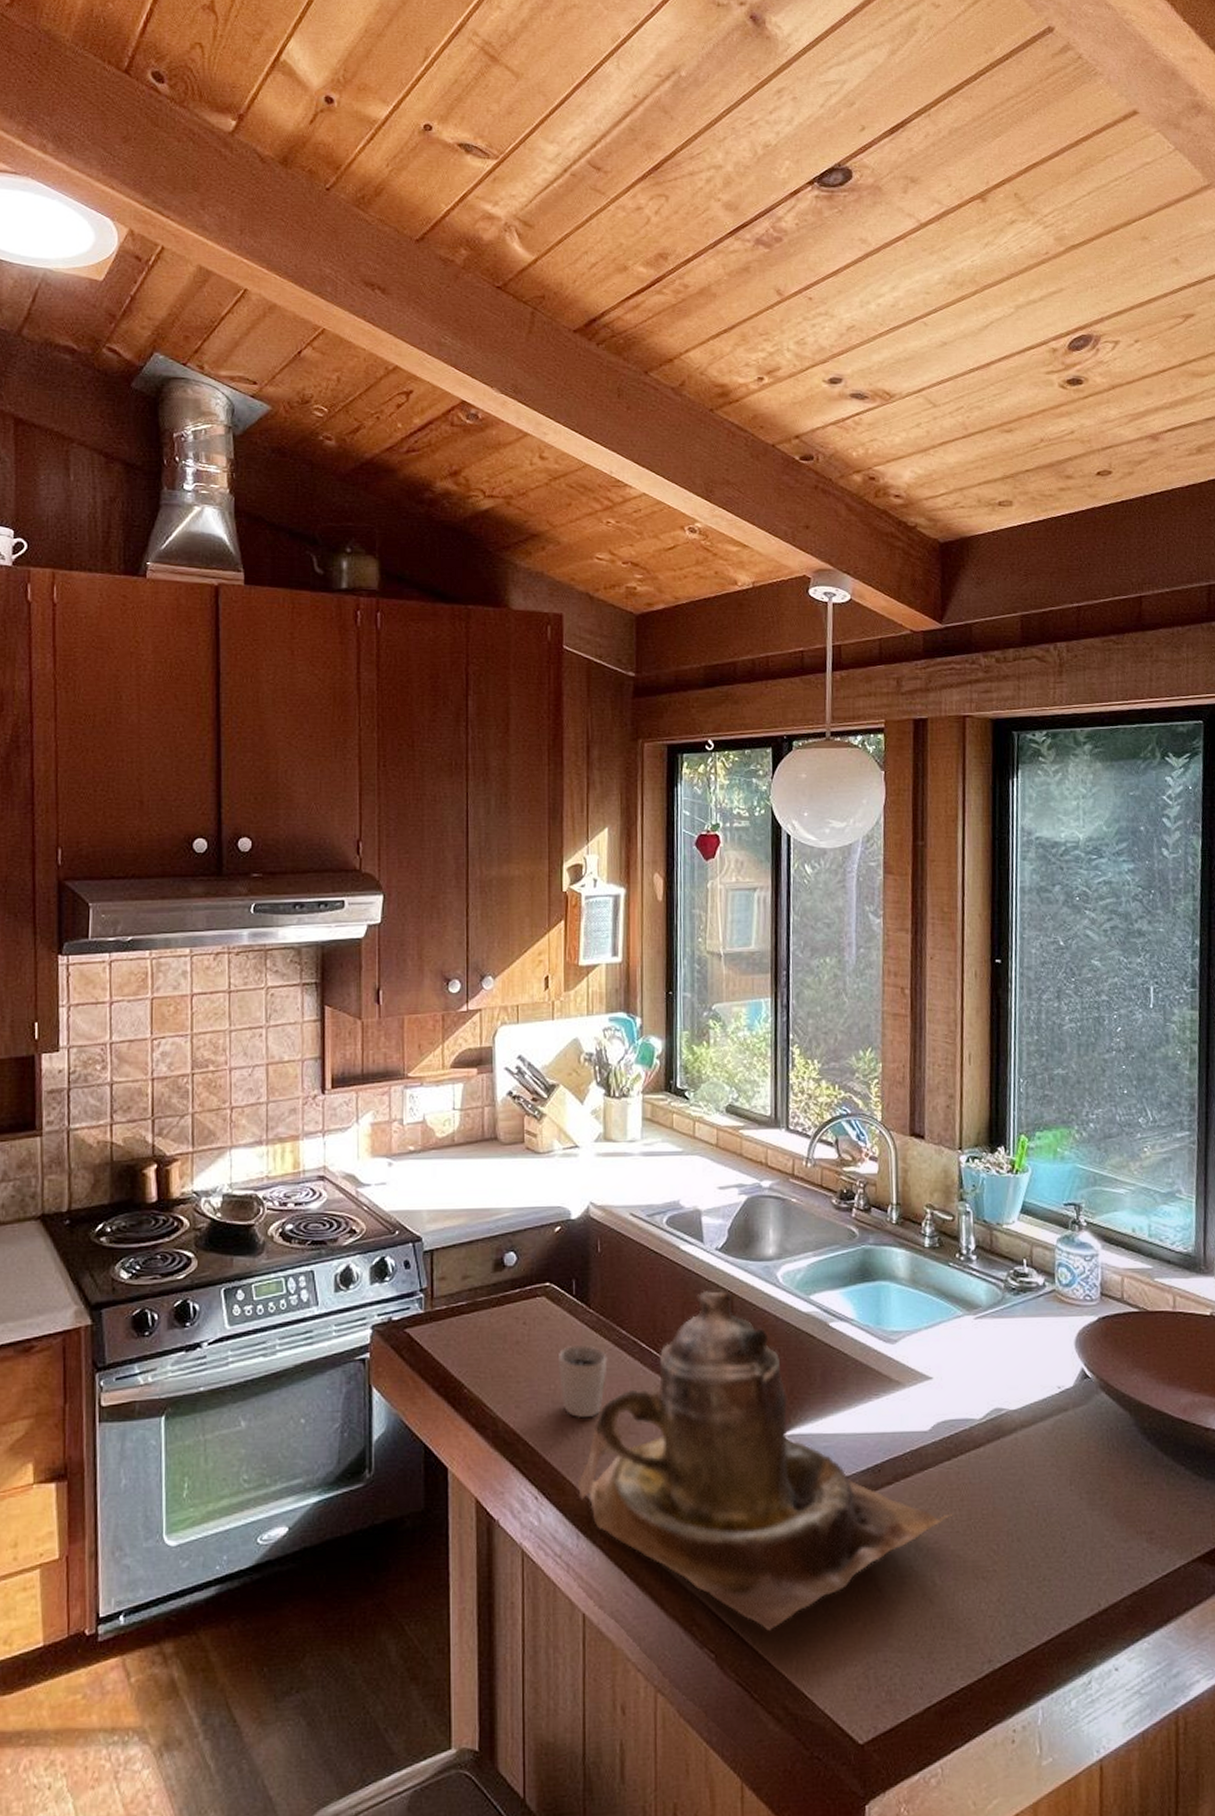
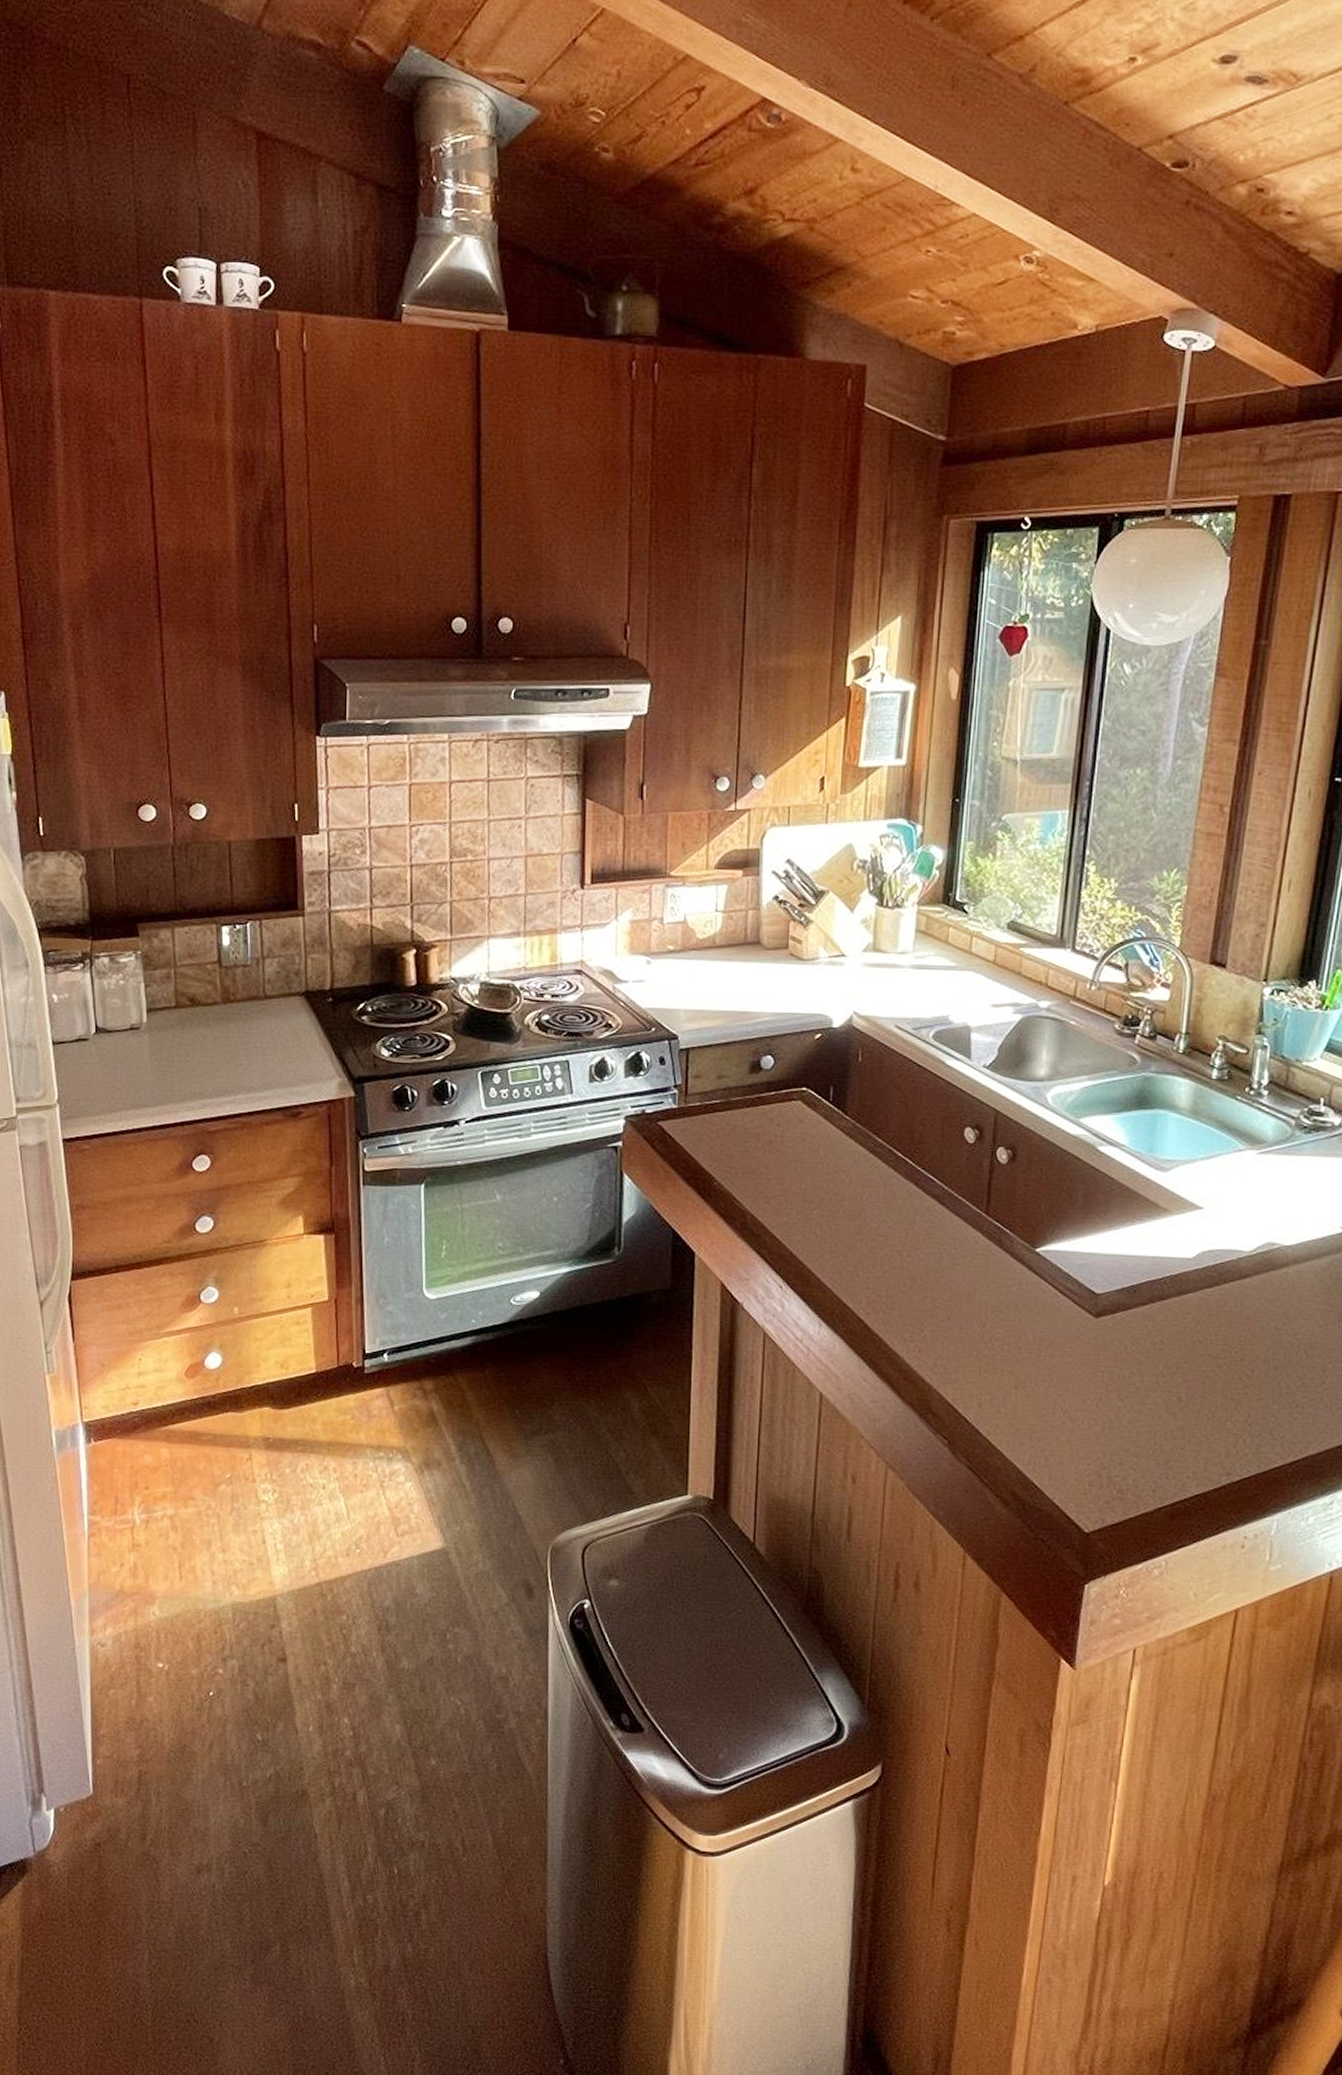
cup: present [559,1344,607,1419] -> none [810,1149,861,1218]
teapot: present [577,1291,952,1631] -> none [822,1107,1207,1425]

